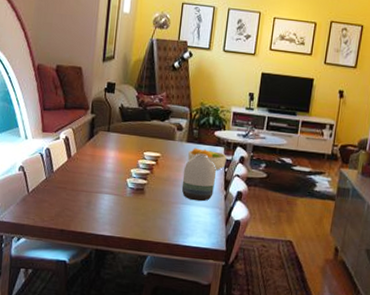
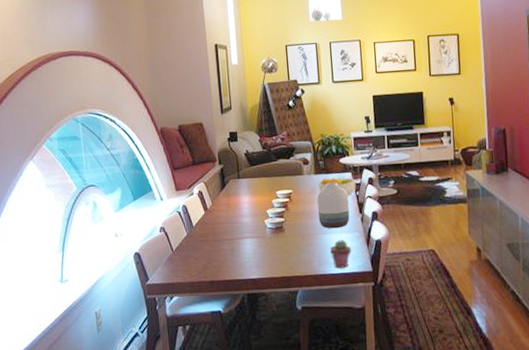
potted succulent: none [187,213,209,242] -> present [330,240,352,269]

